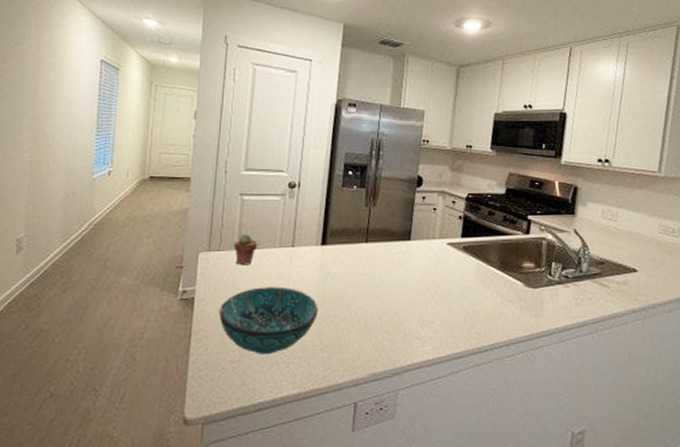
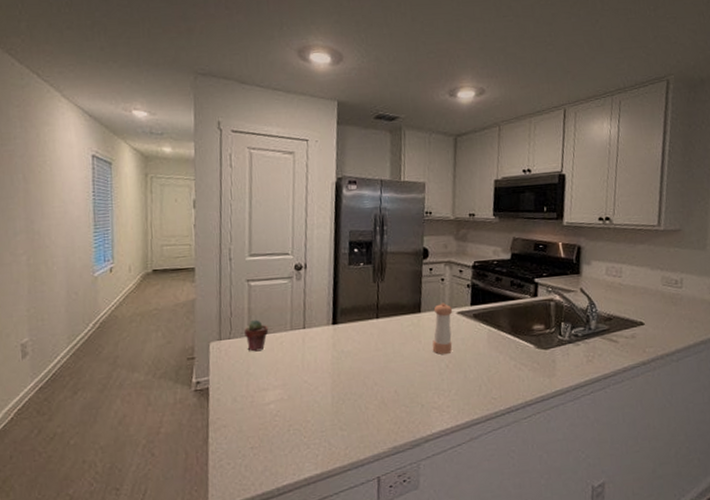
decorative bowl: present [219,286,319,355] -> none [234,369,335,439]
pepper shaker: none [419,232,443,284] -> present [432,302,453,354]

